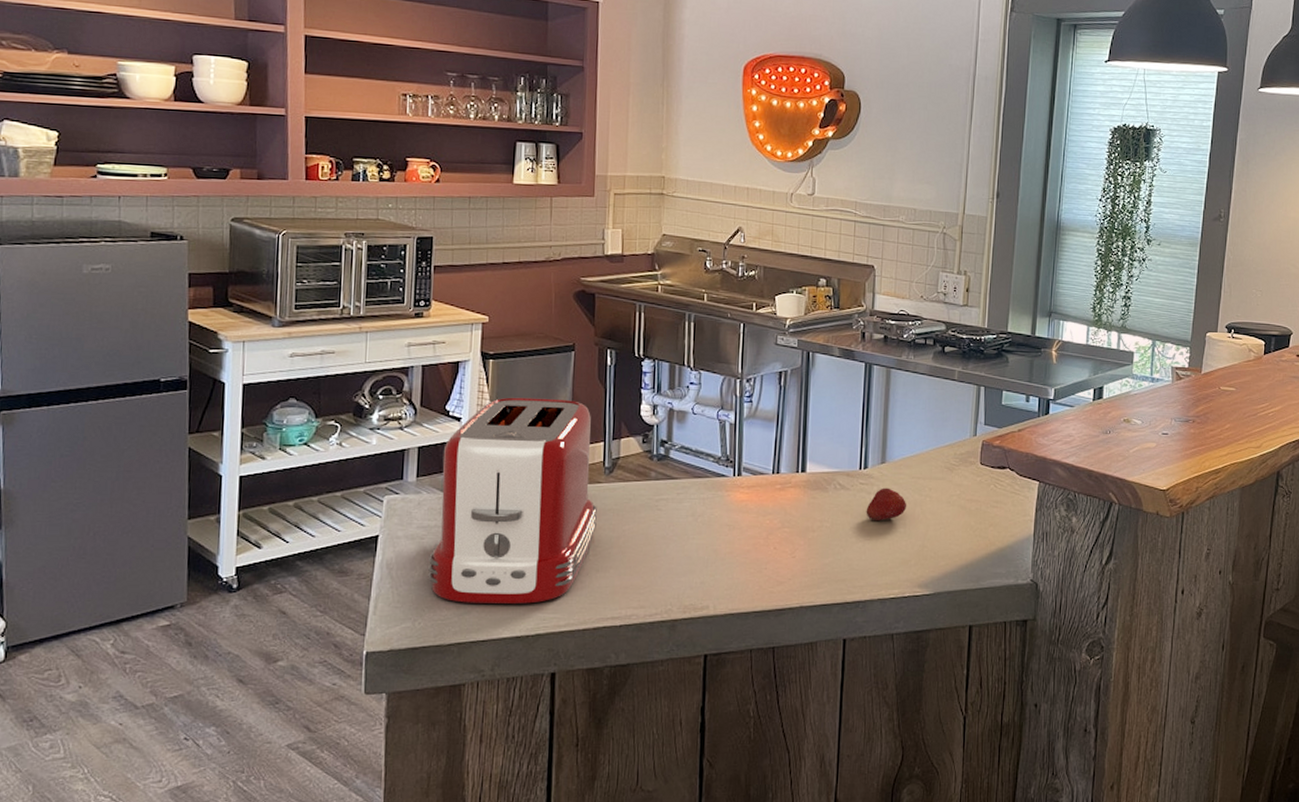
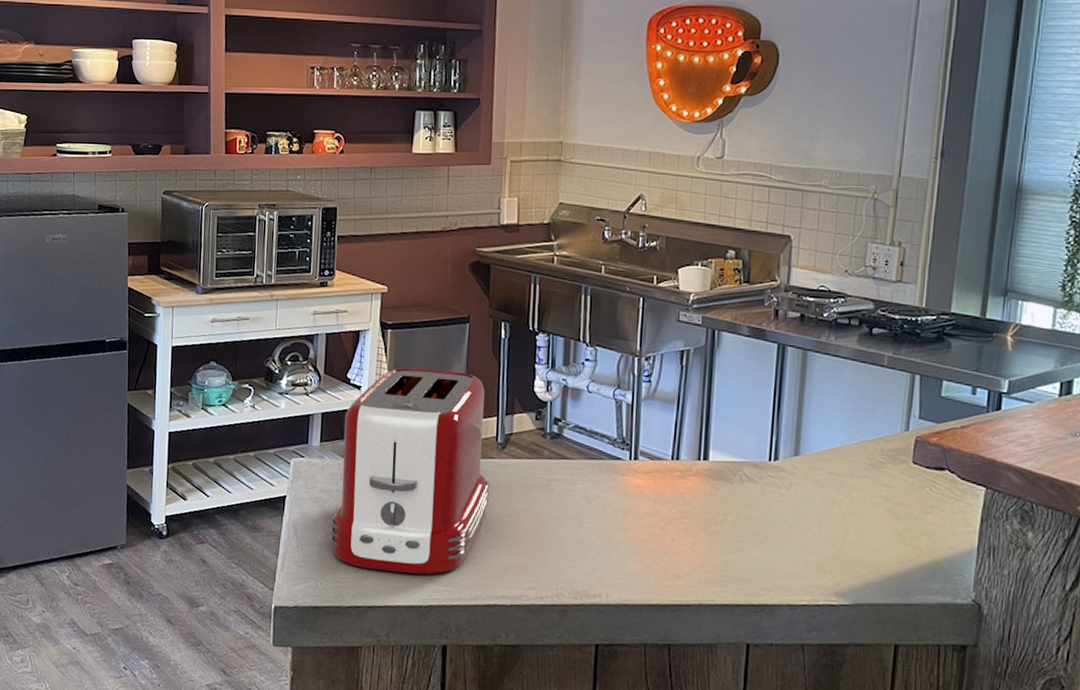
fruit: present [866,488,907,522] -> none [775,482,824,519]

